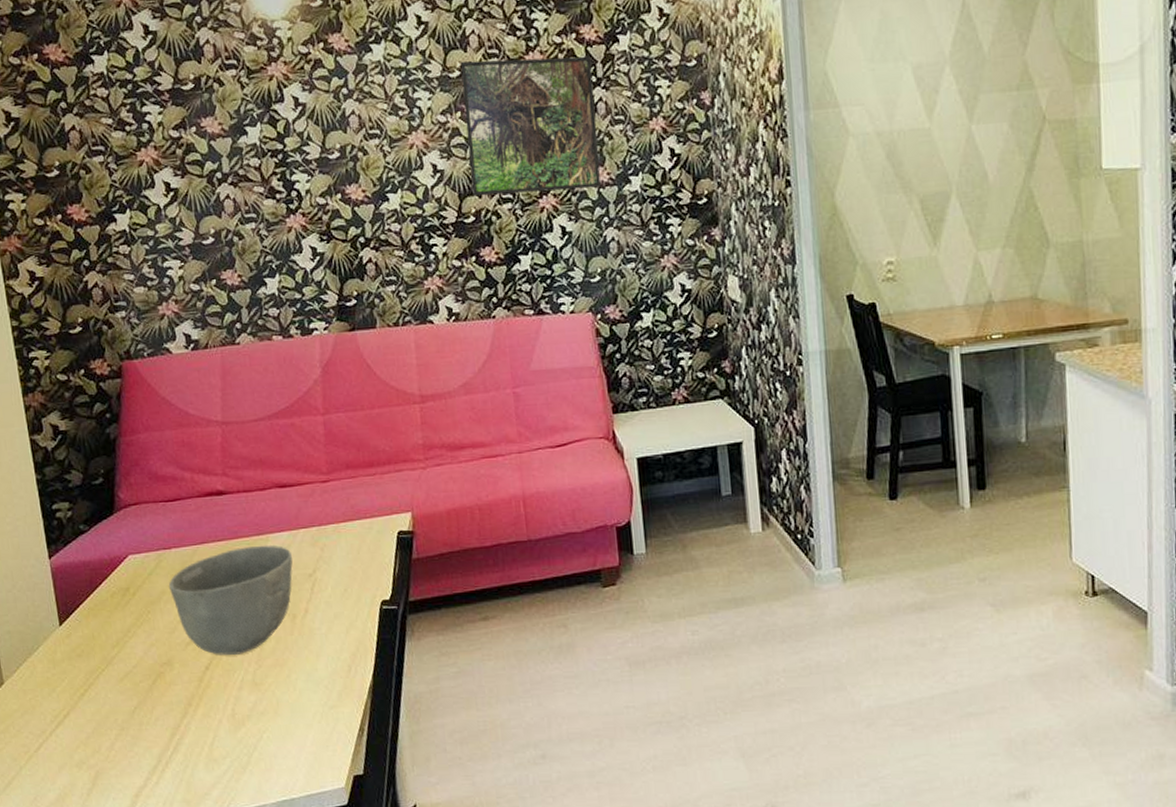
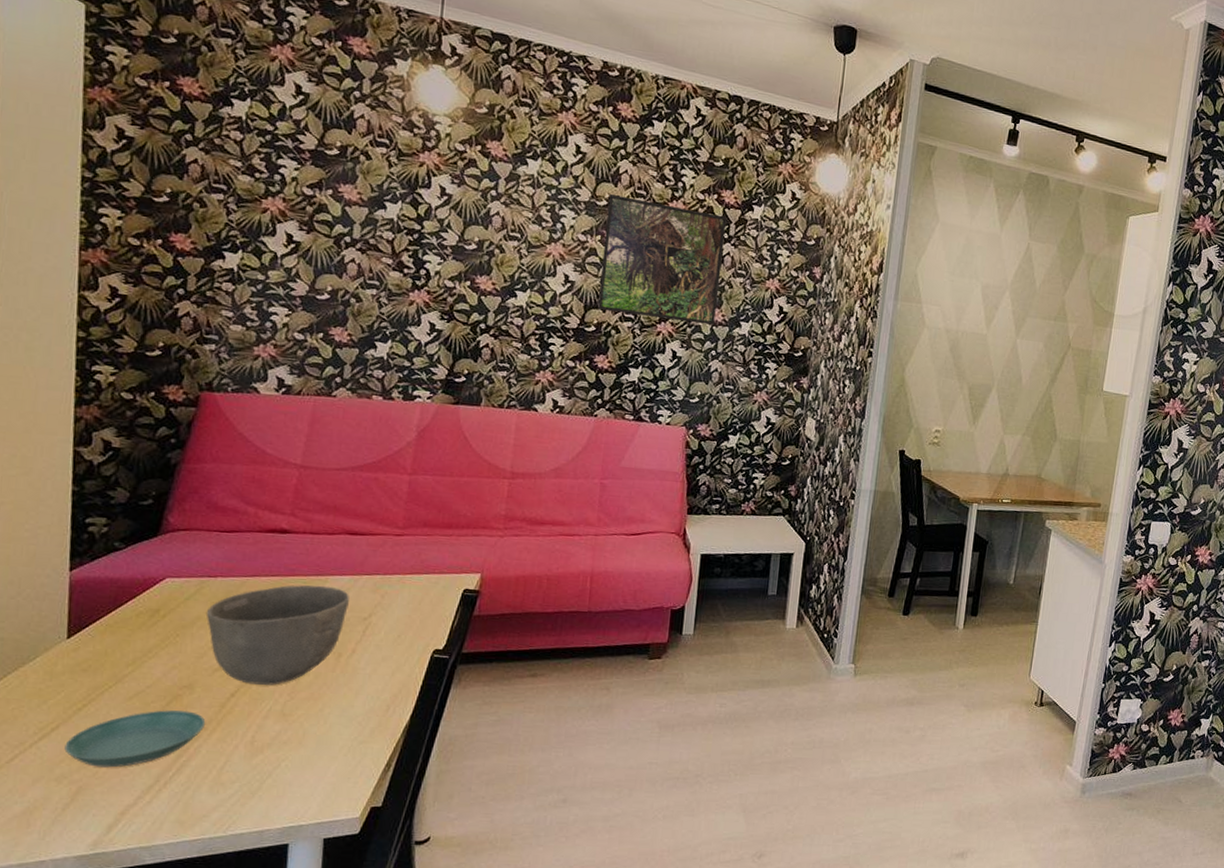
saucer: none [77,688,190,751] -> present [64,710,206,768]

